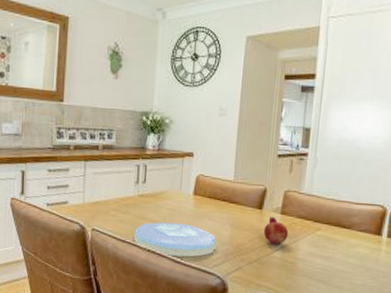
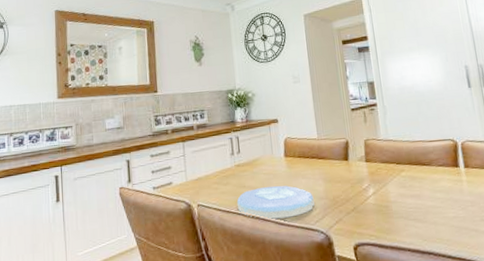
fruit: present [263,216,289,245] -> none [353,165,377,192]

